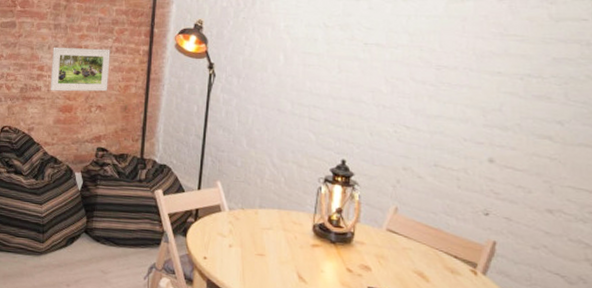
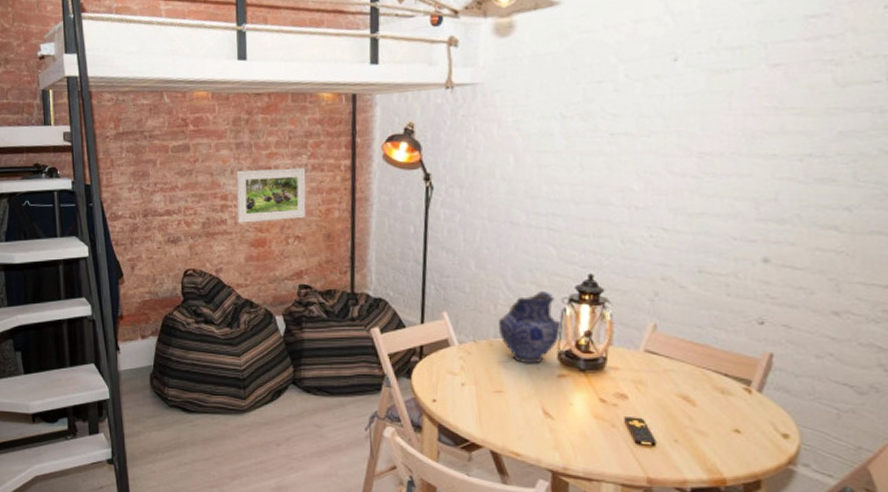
pottery: none [263,171,316,234] -> present [498,291,561,364]

